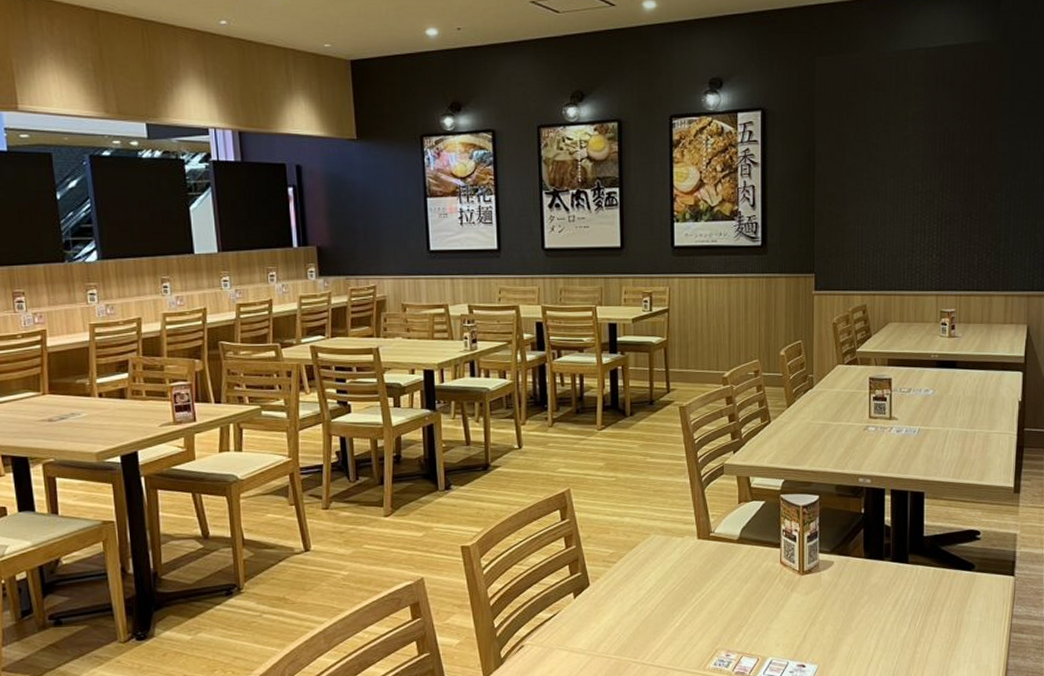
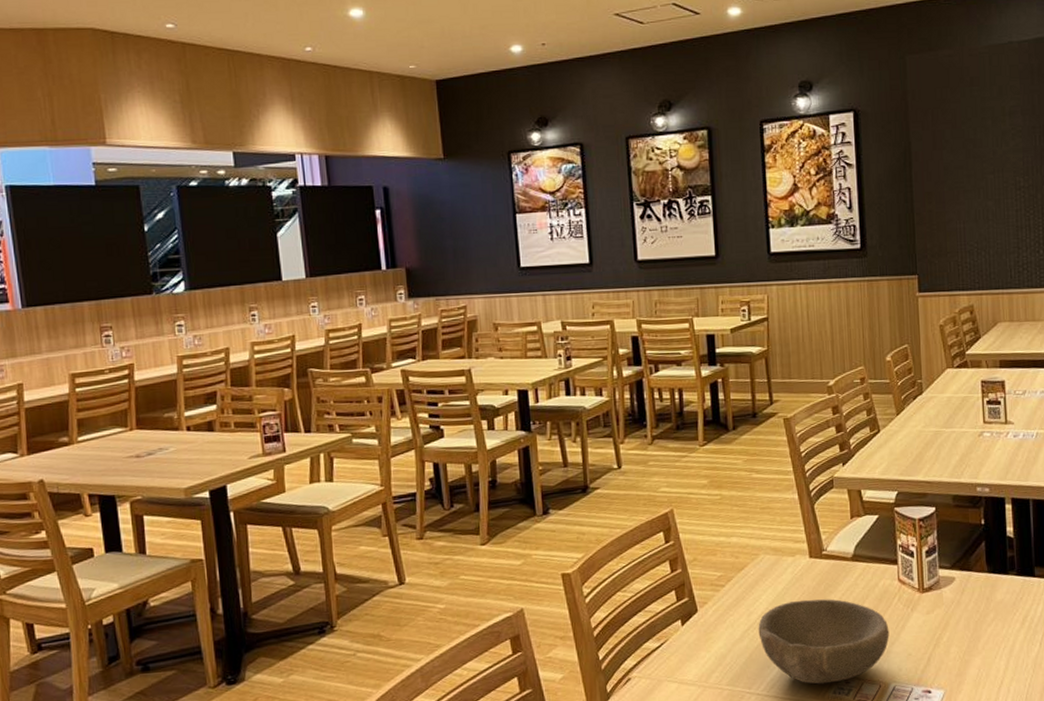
bowl: none [646,577,769,656] -> present [758,599,890,685]

